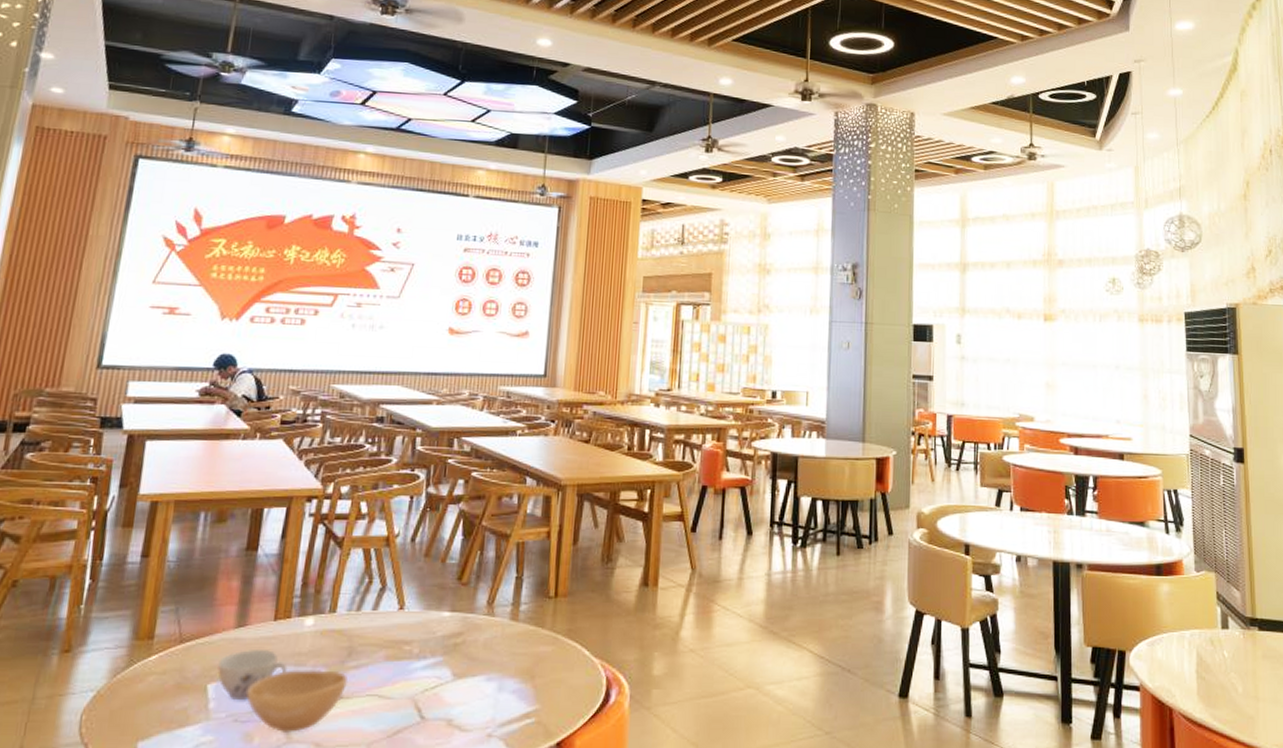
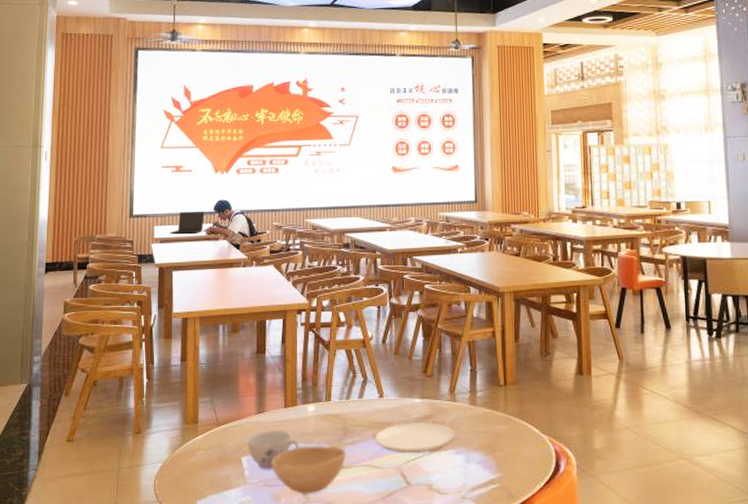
laptop: none [149,366,200,394] -> present [170,212,205,234]
plate: none [387,641,489,679] -> present [375,423,455,453]

